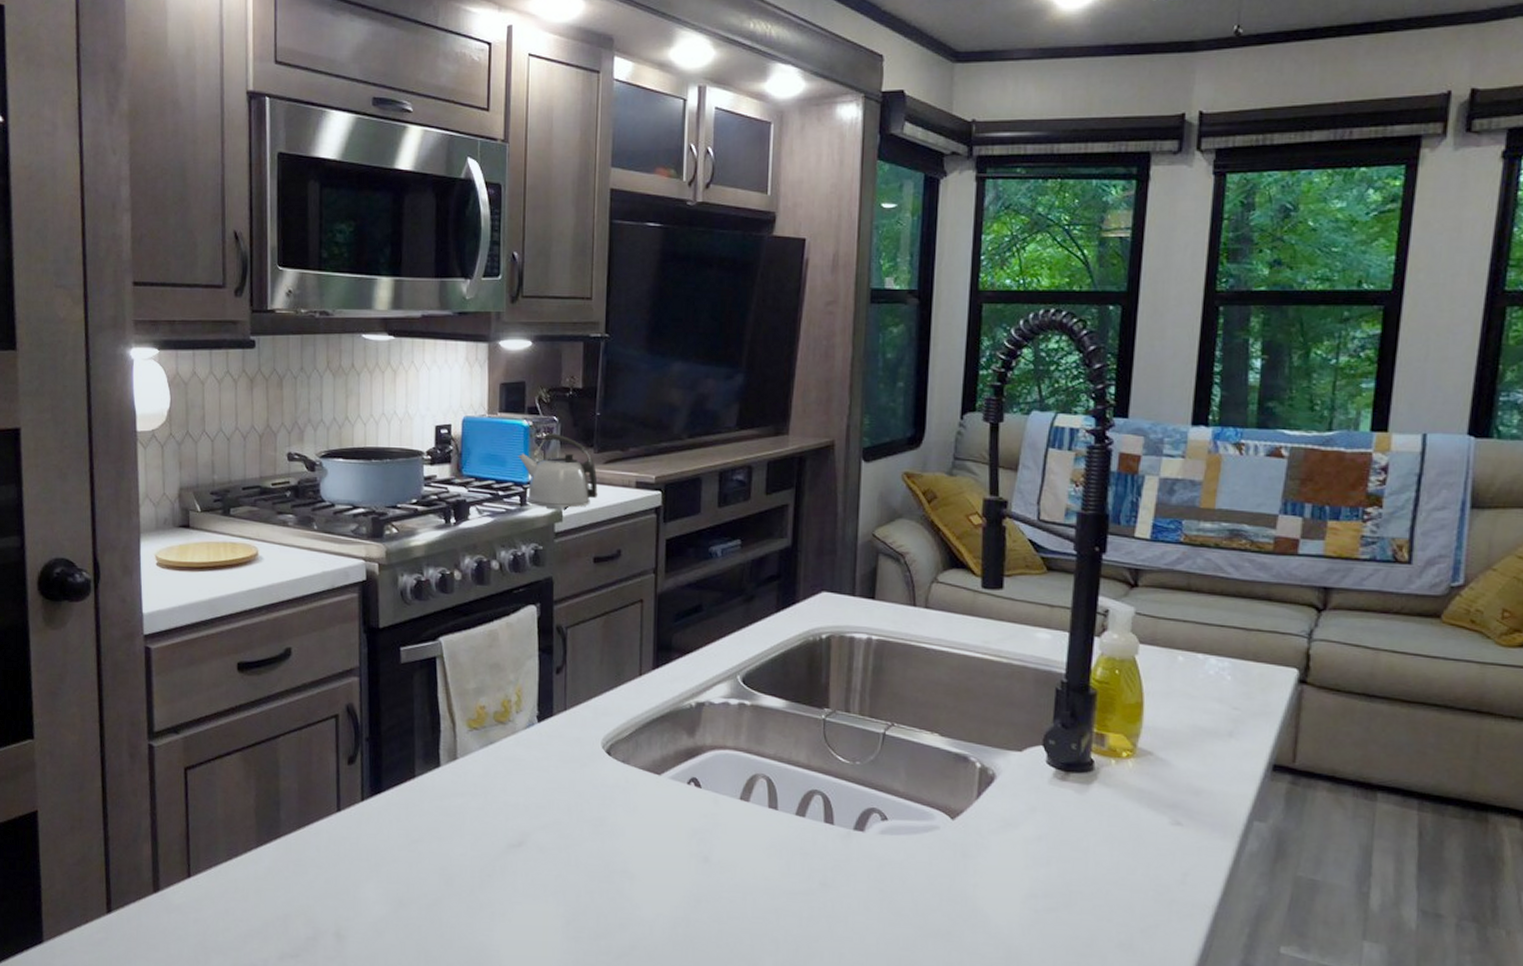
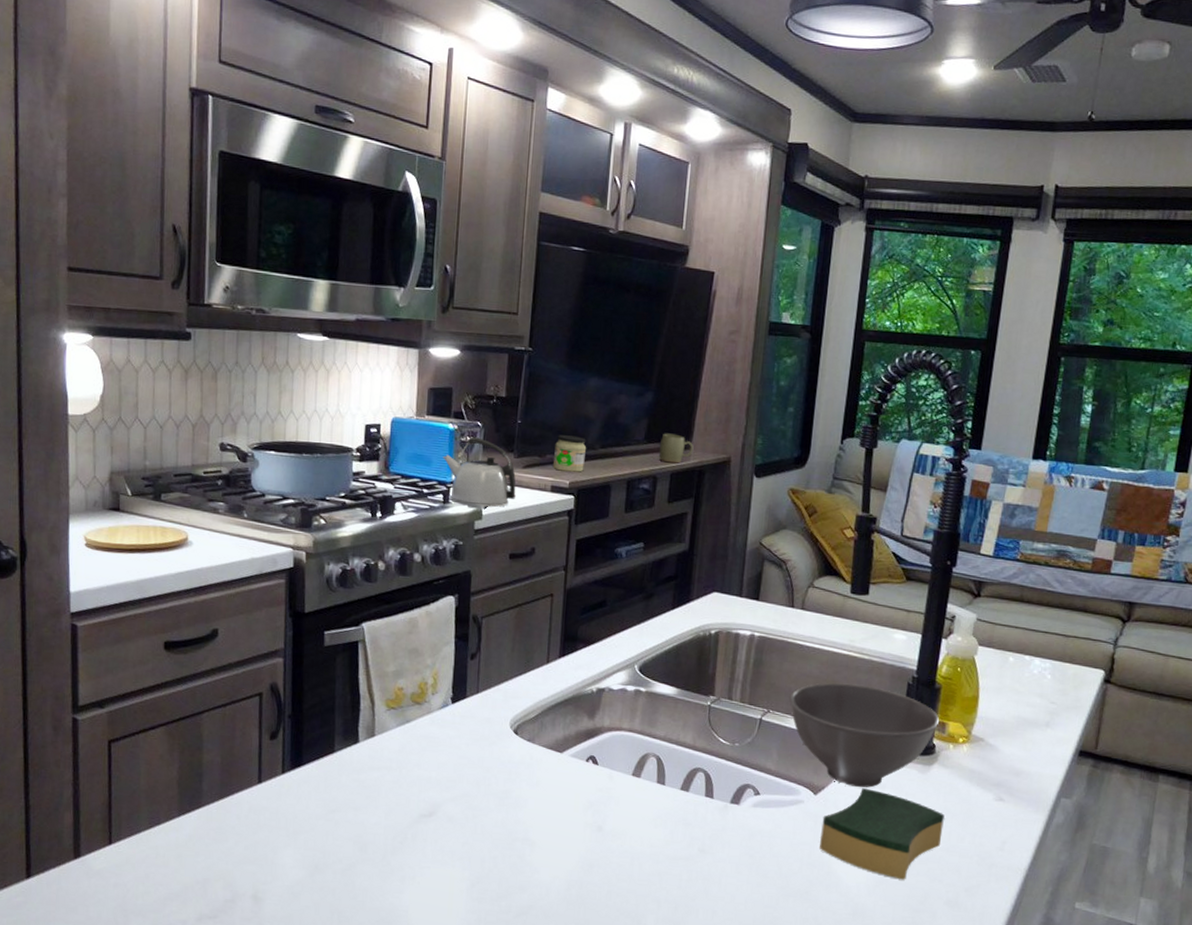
jar: none [636,426,673,467] -> present [552,435,587,473]
mug: none [753,418,792,451] -> present [658,433,694,464]
bowl: none [916,690,1097,811] -> present [789,683,940,788]
sponge: none [961,811,1110,919] -> present [819,788,945,880]

